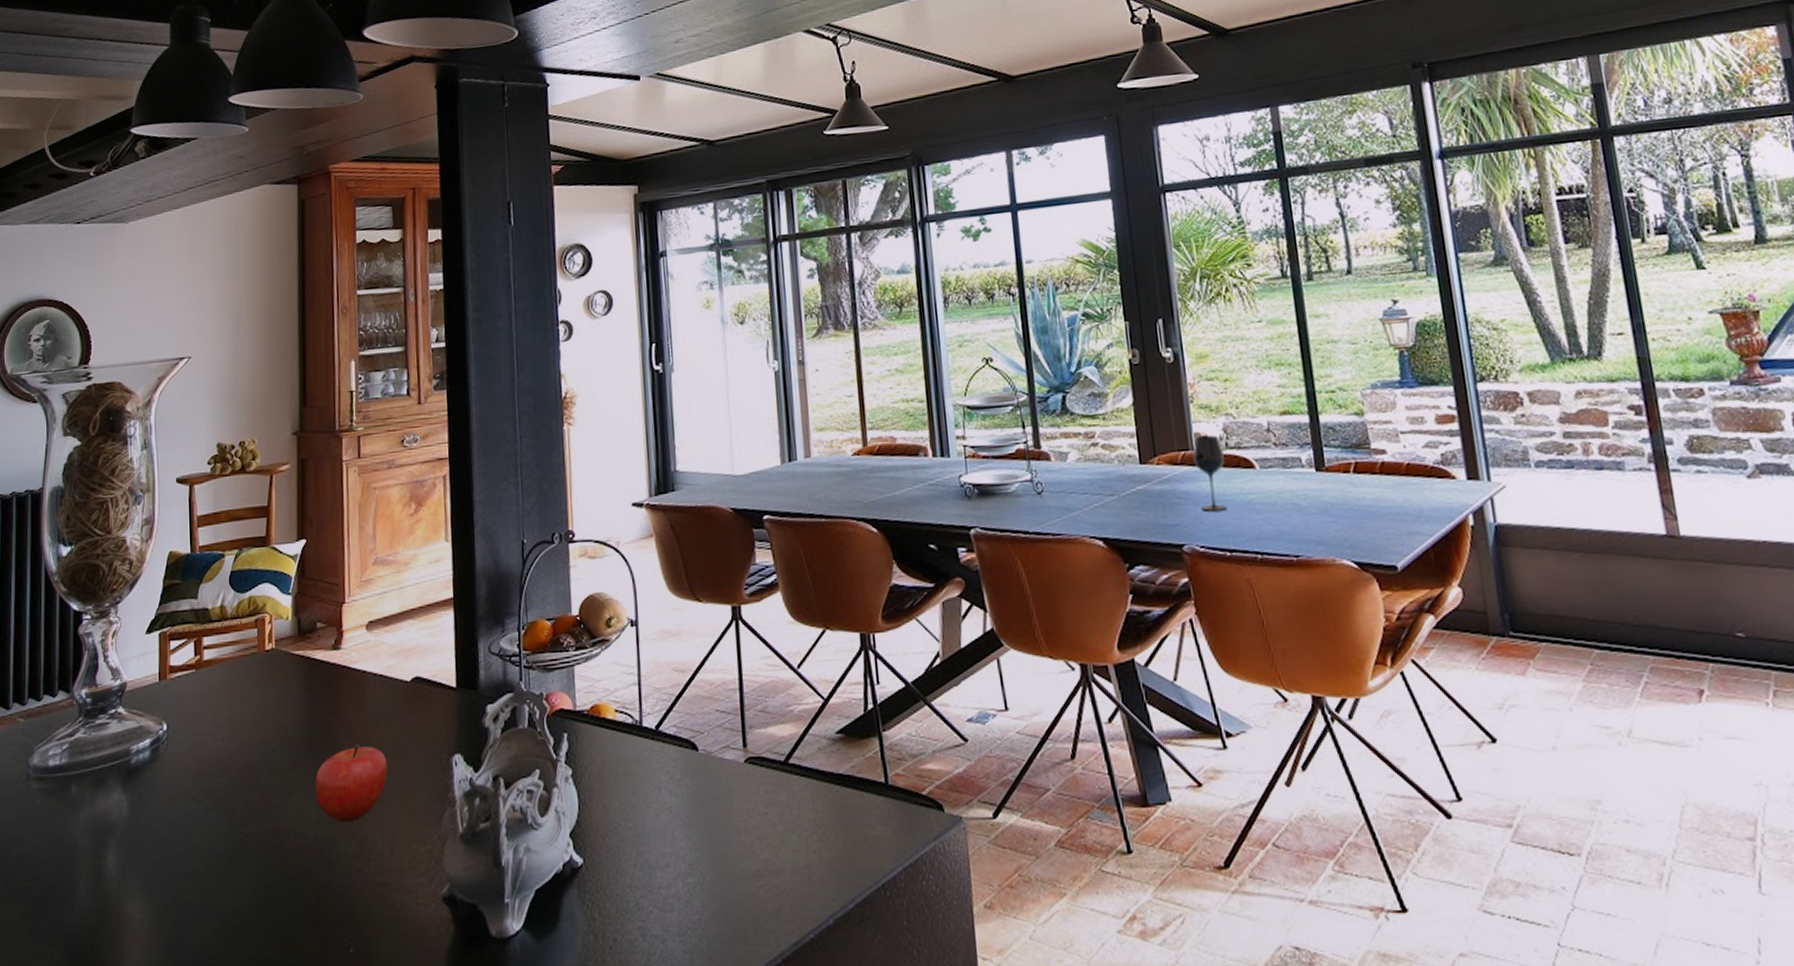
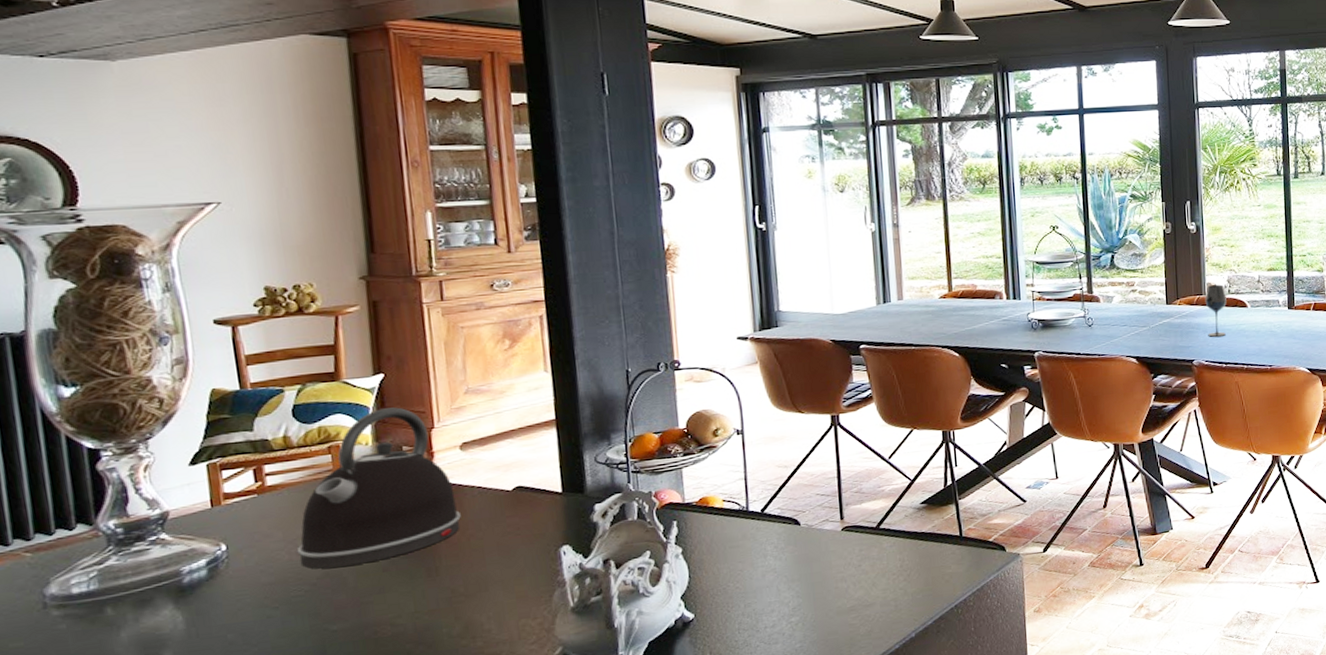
kettle: none [222,577,363,761] -> present [296,407,461,569]
fruit: present [315,744,388,823] -> none [410,545,492,611]

